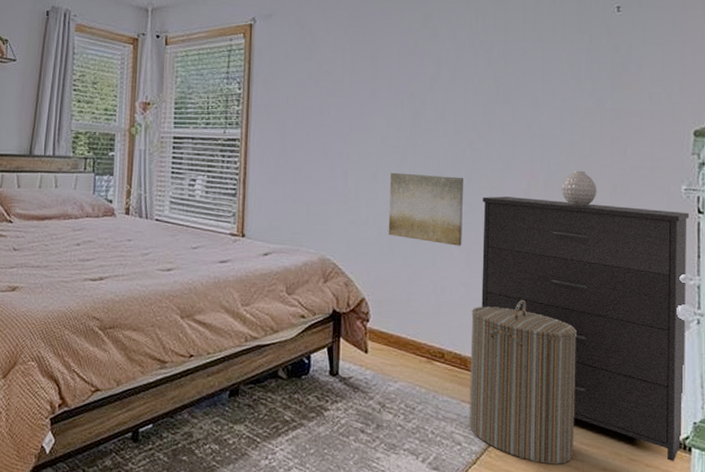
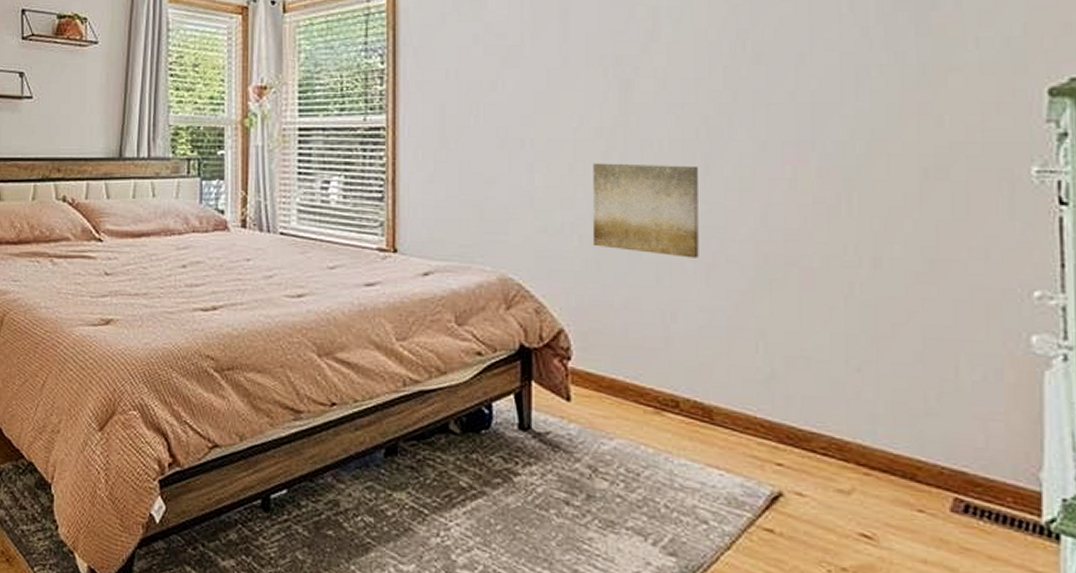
laundry hamper: present [469,299,577,465] -> none [716,328,876,554]
dresser: present [481,196,689,462] -> none [726,190,1047,554]
vase: present [561,170,597,207] -> none [843,150,899,200]

